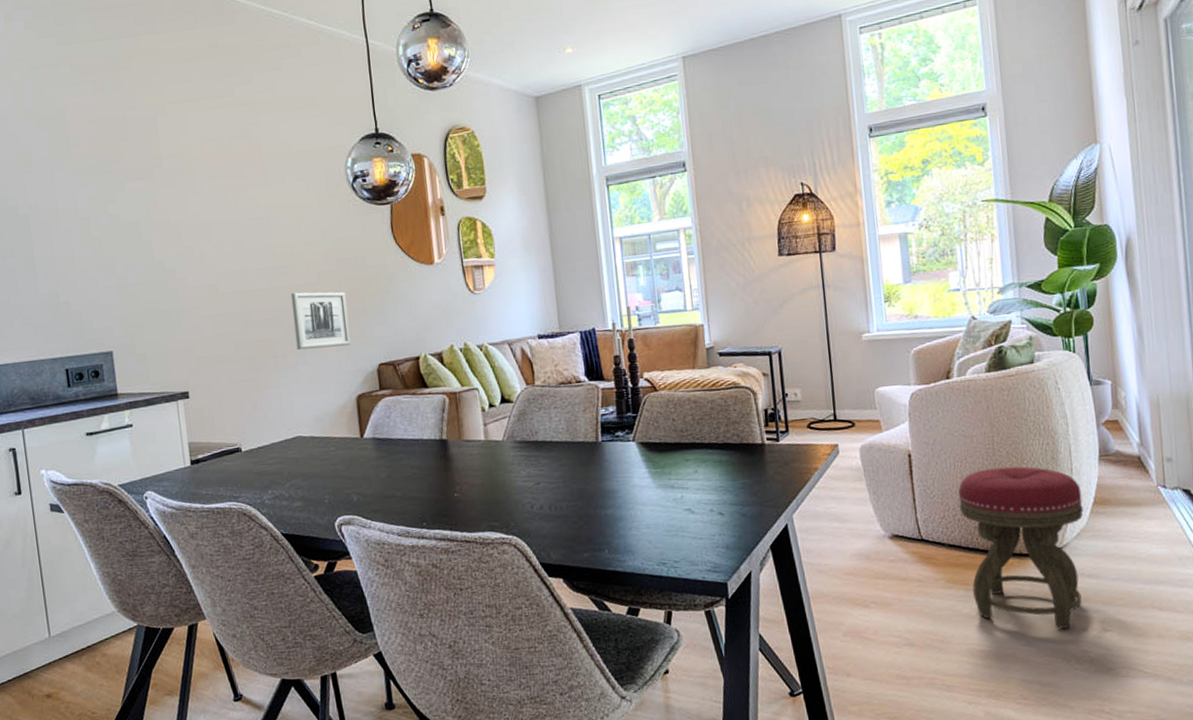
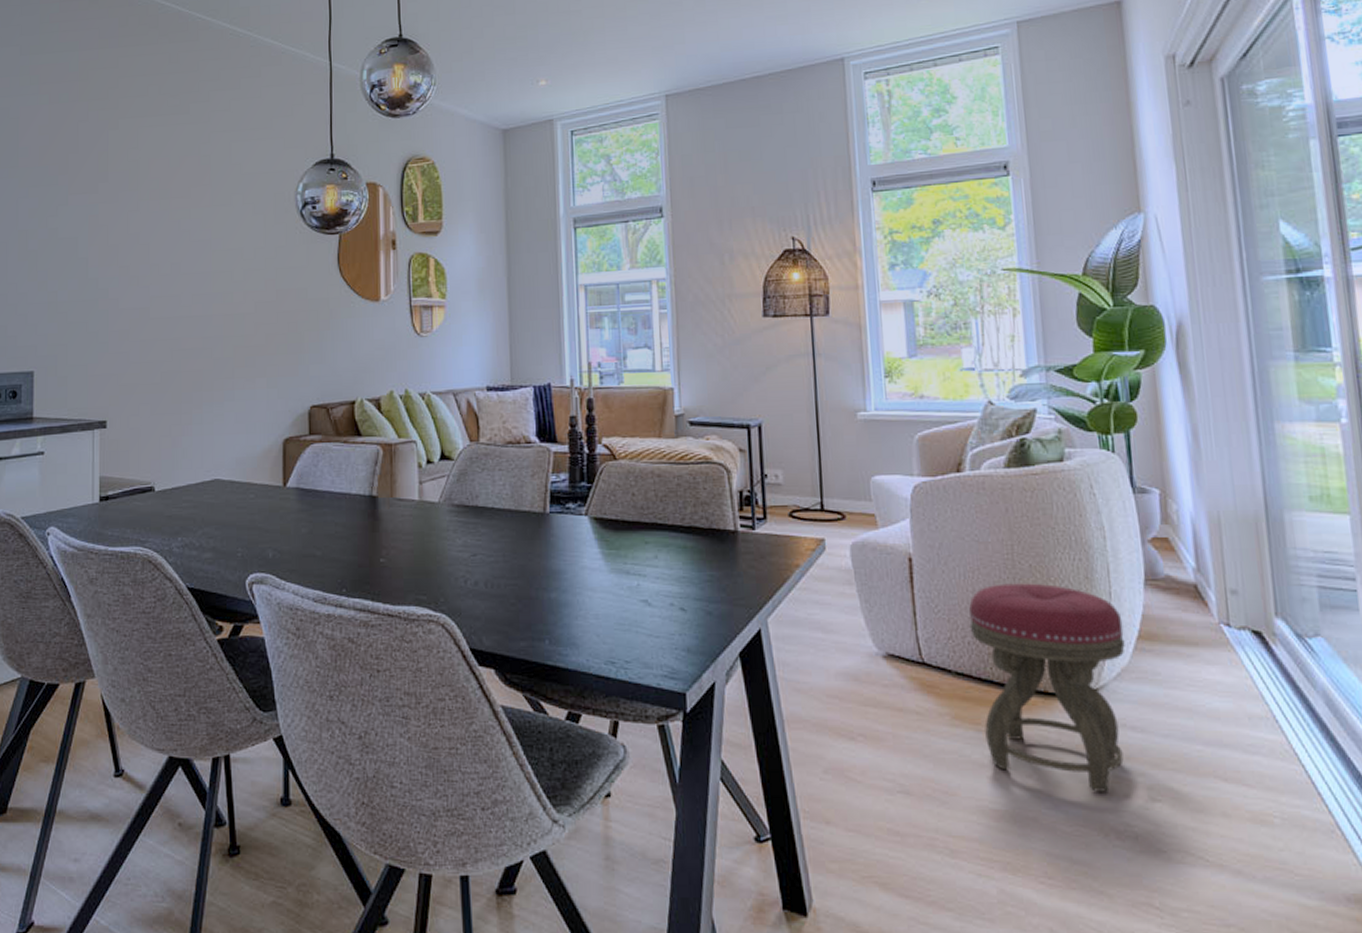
wall art: present [290,292,351,351] -> none [224,322,284,385]

